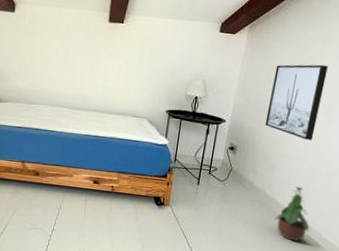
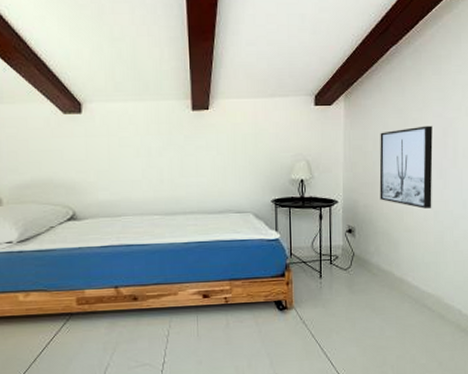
potted plant: present [274,186,310,242] -> none [409,261,447,324]

